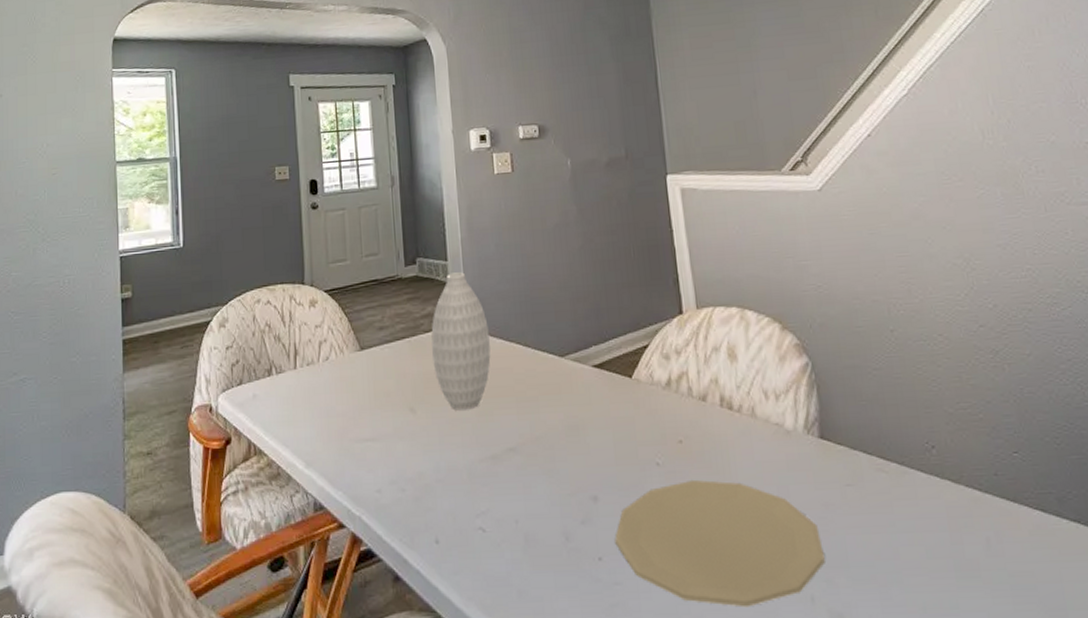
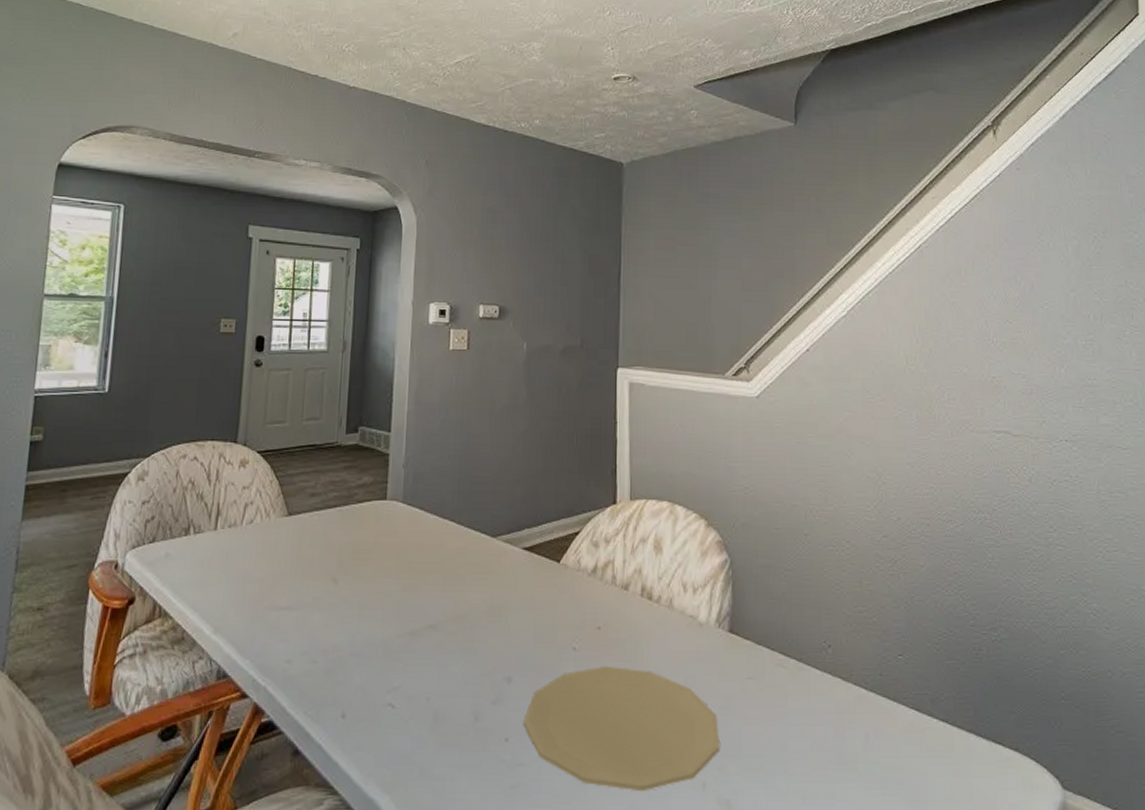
vase: present [431,272,491,411] -> none [362,444,424,584]

